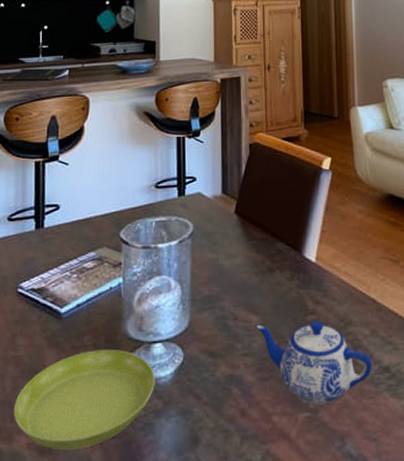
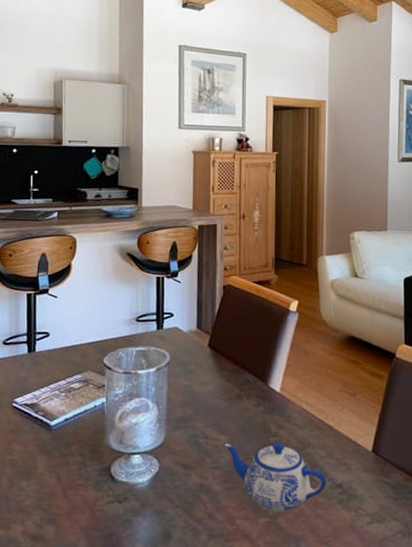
saucer: present [14,350,155,451] -> none [10,458,134,539]

